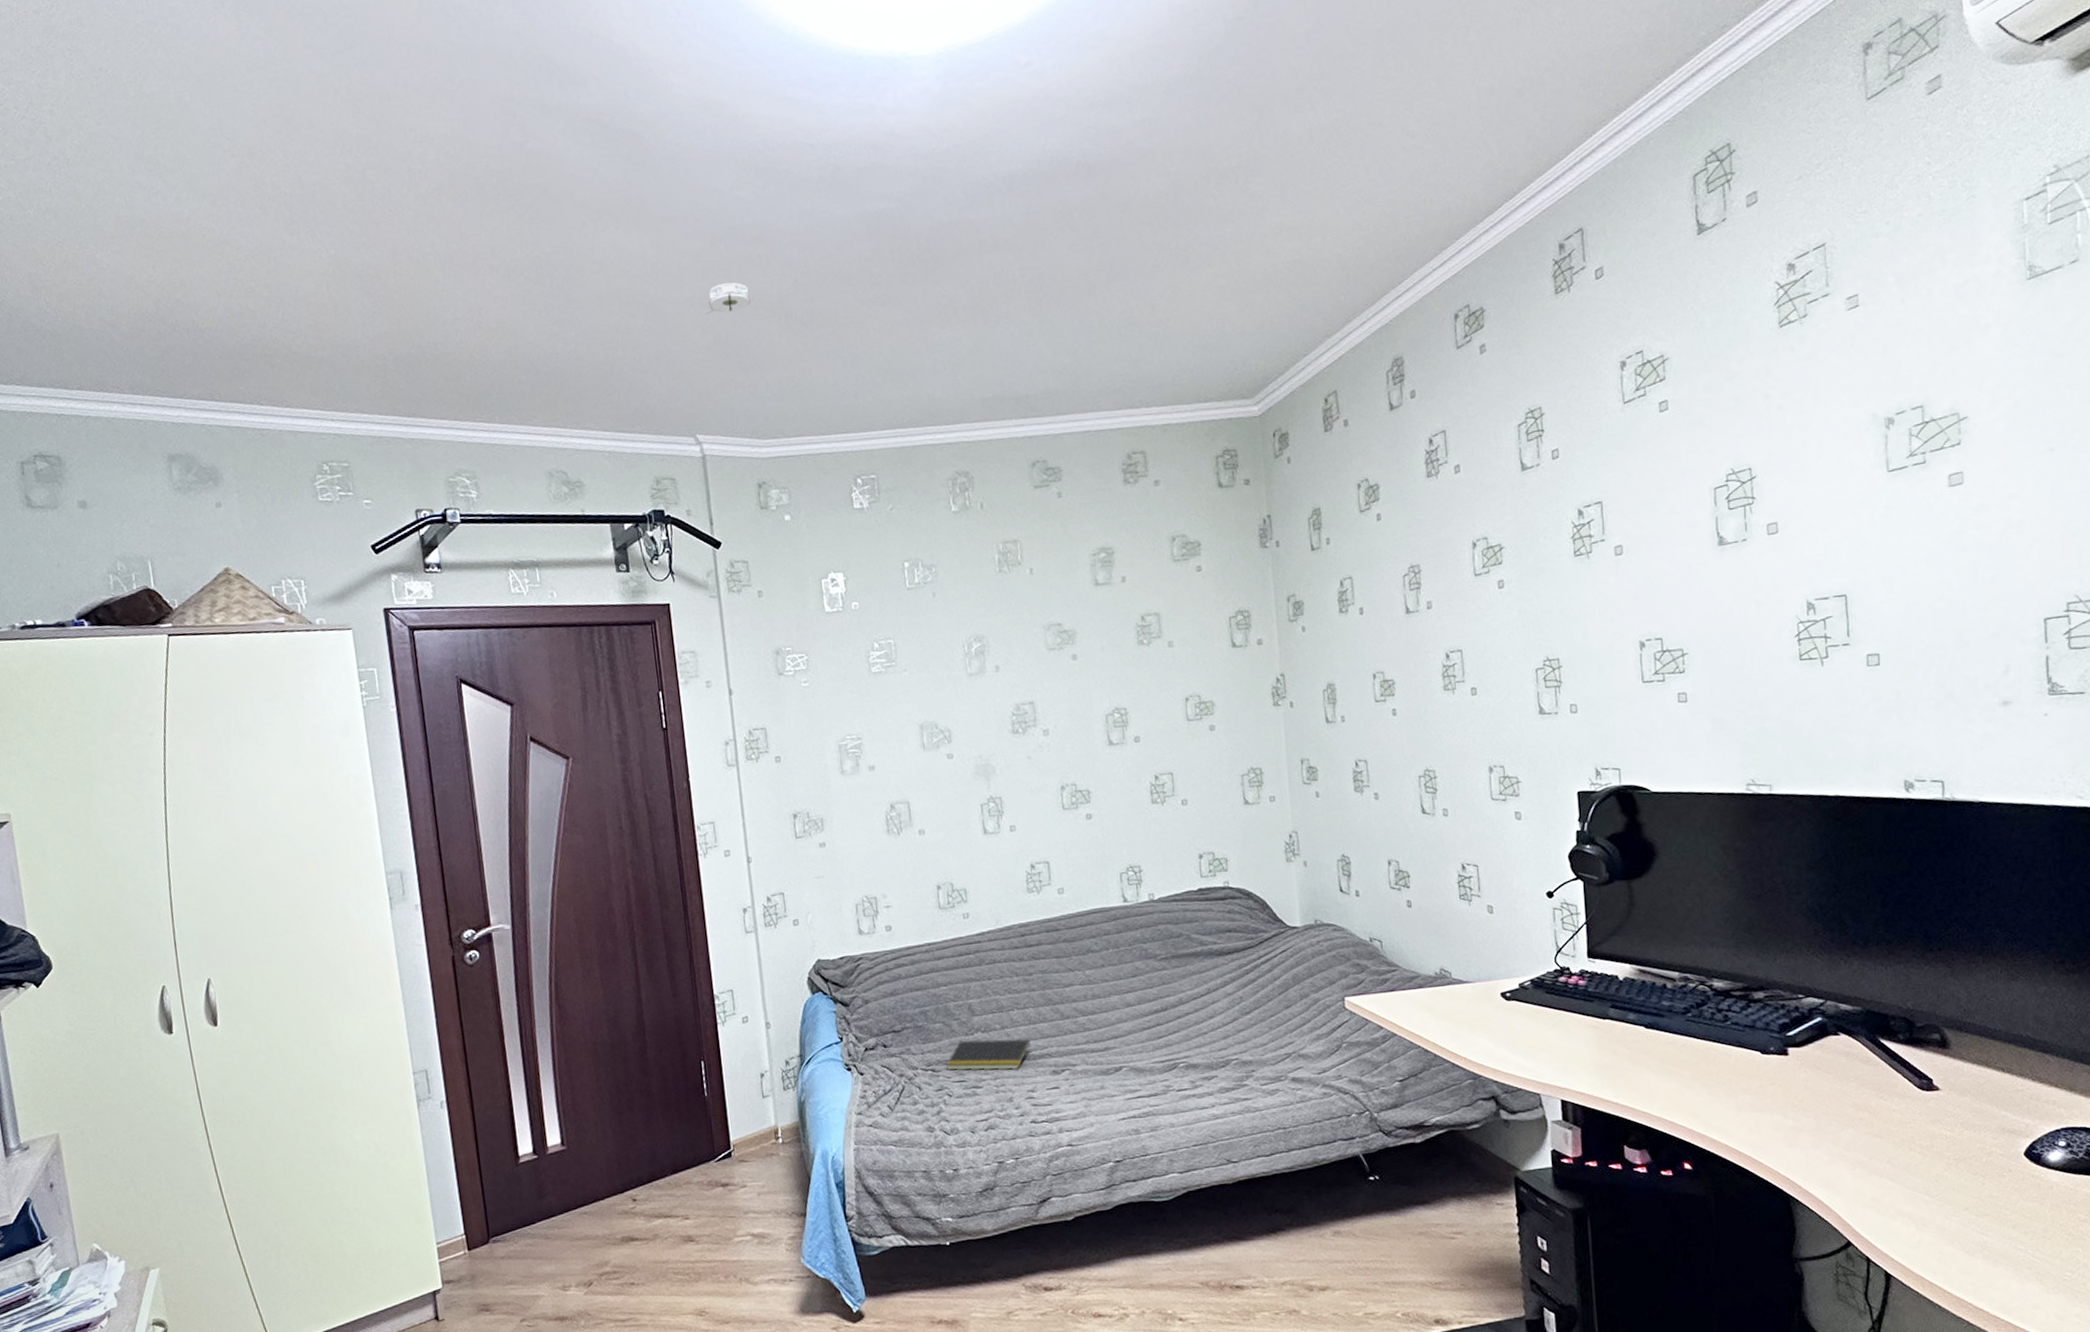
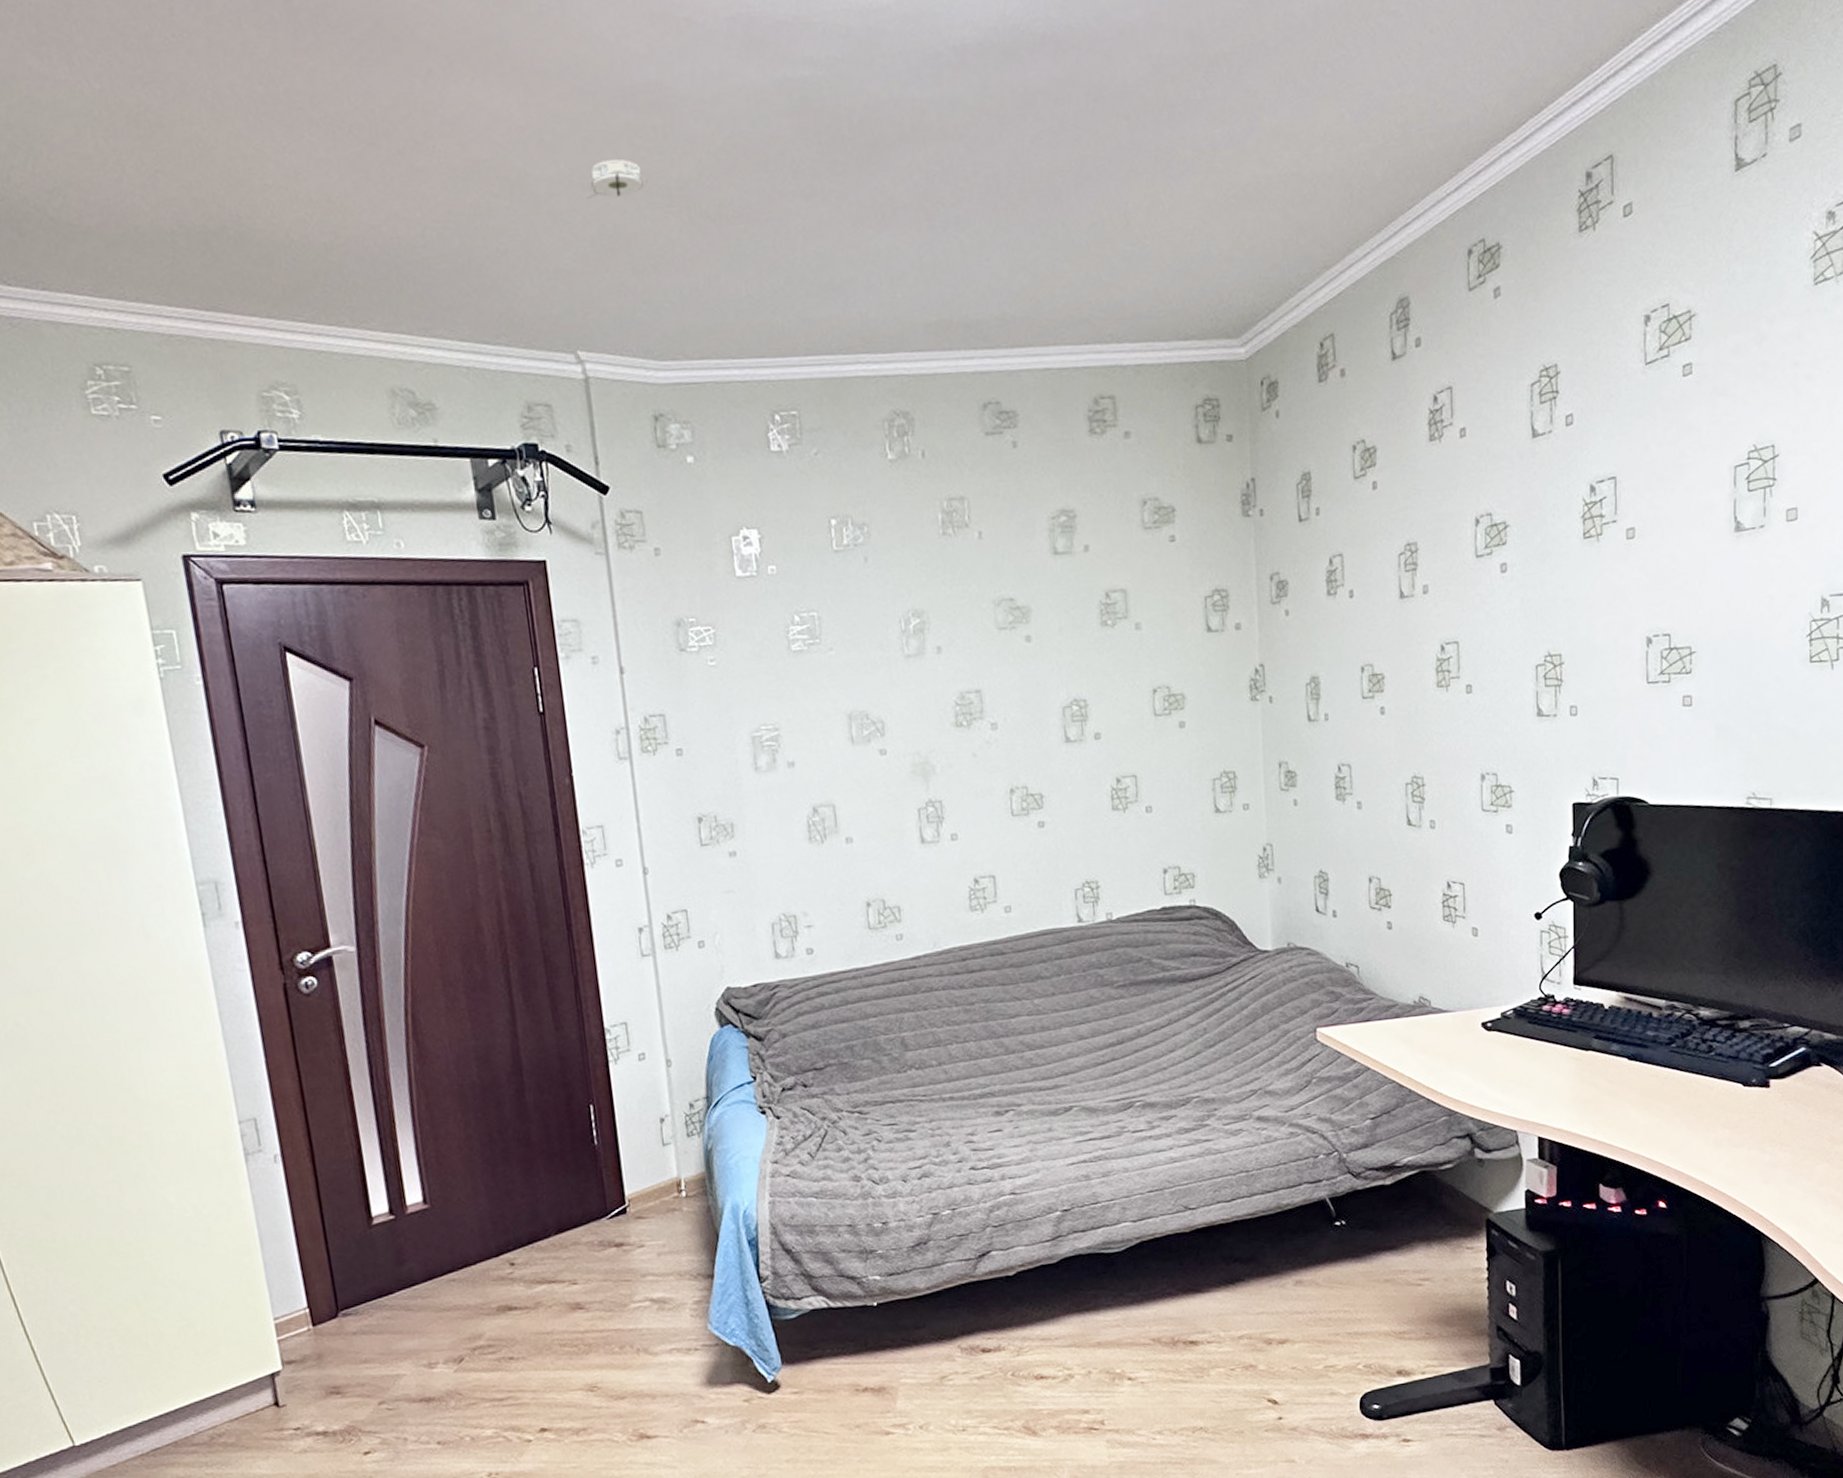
notepad: present [945,1038,1031,1071] -> none [874,1076,971,1113]

